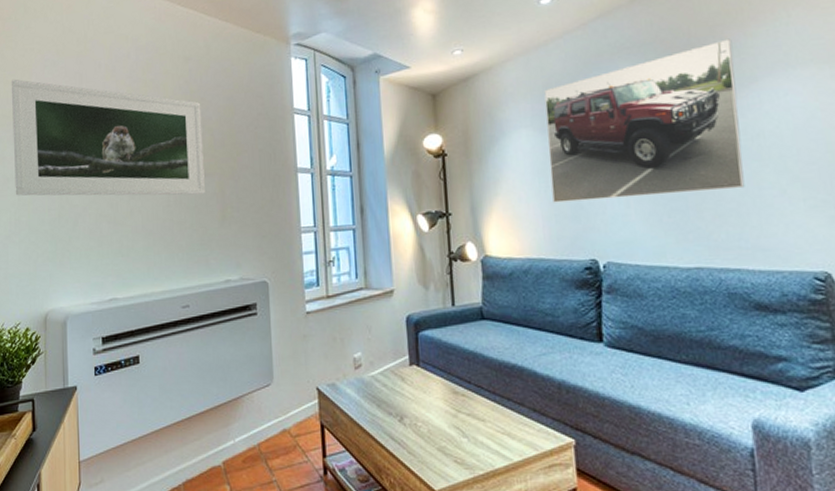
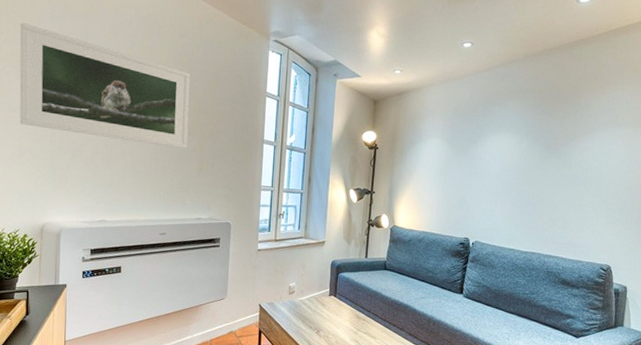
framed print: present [544,38,745,203] -> none [447,98,585,204]

